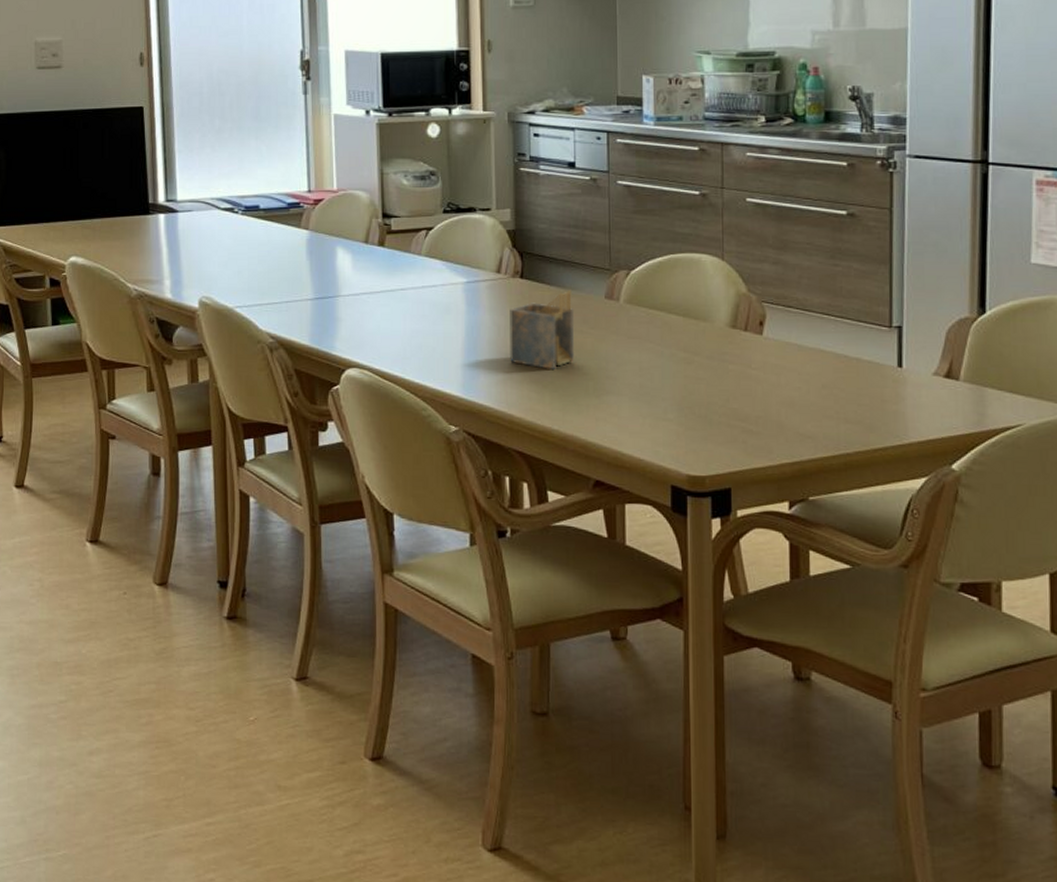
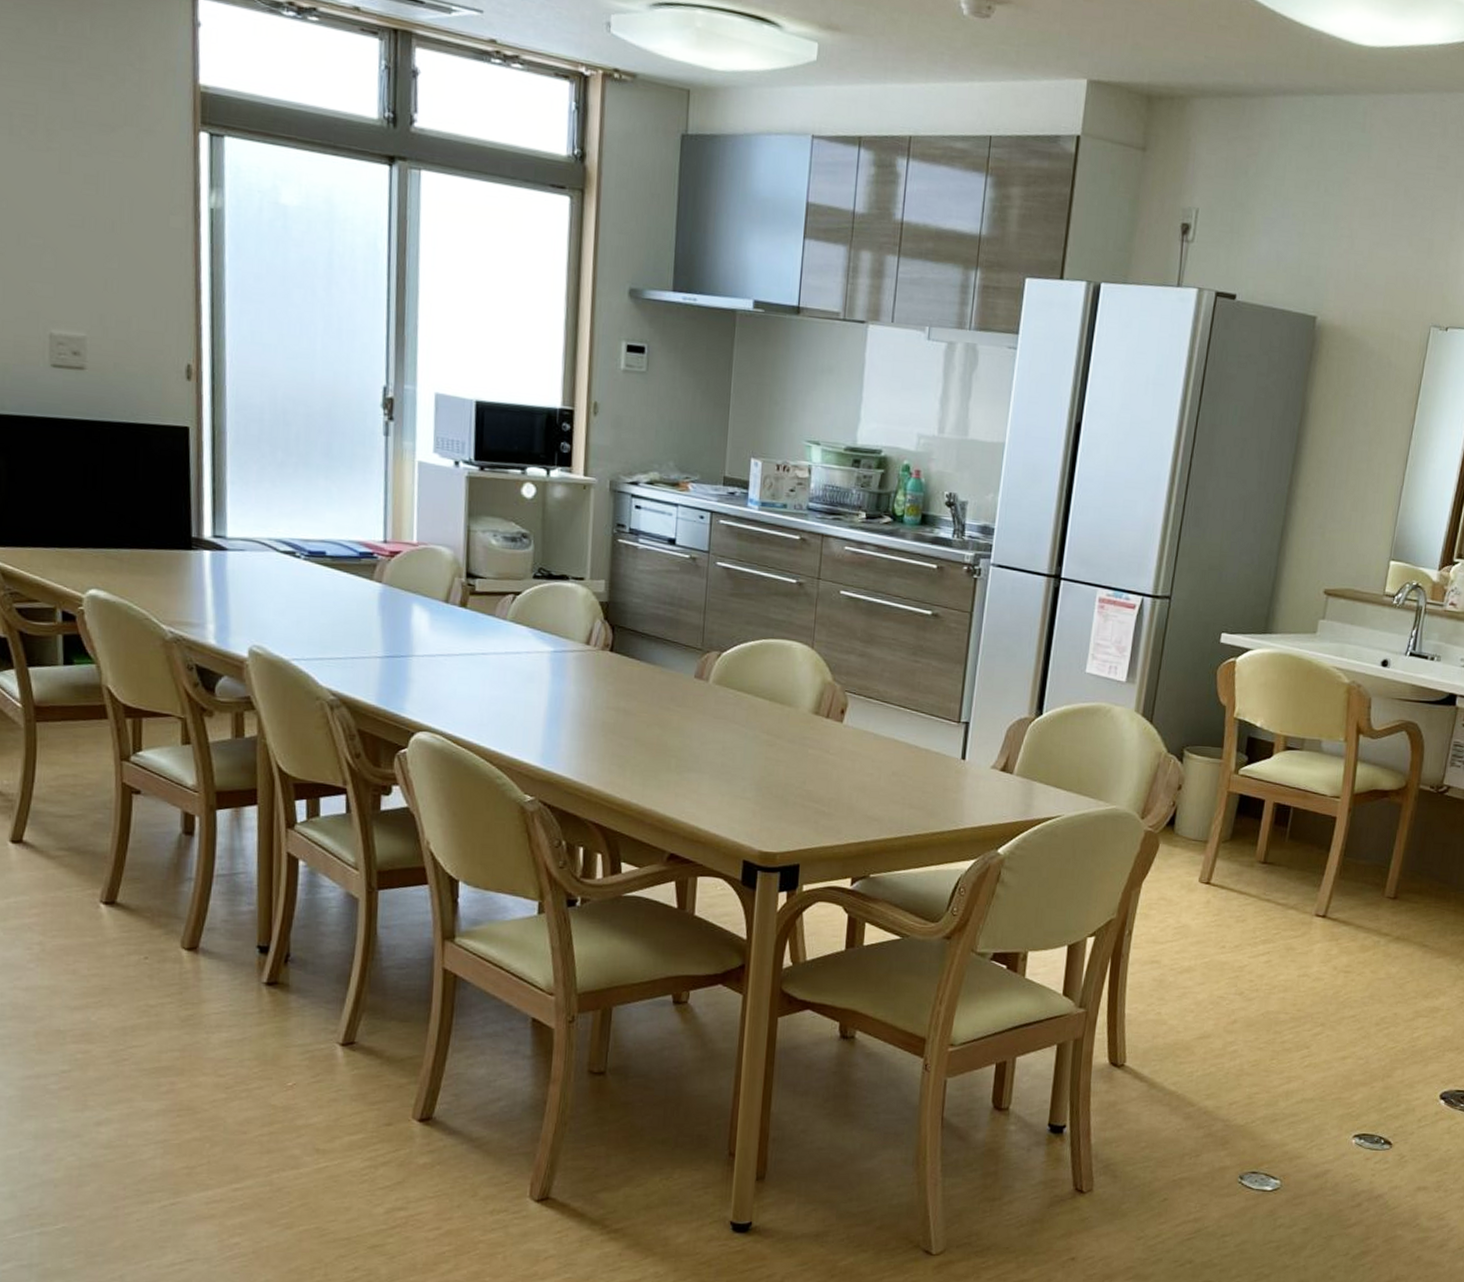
napkin holder: present [510,291,574,371] -> none [593,667,662,745]

